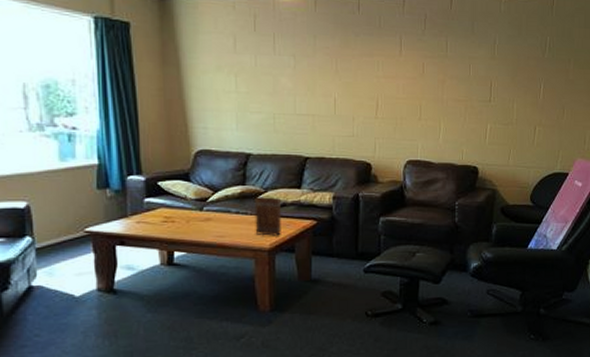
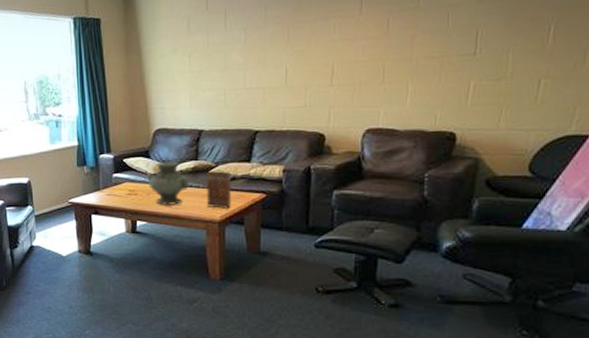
vase: none [188,186,235,235] -> present [148,161,189,206]

